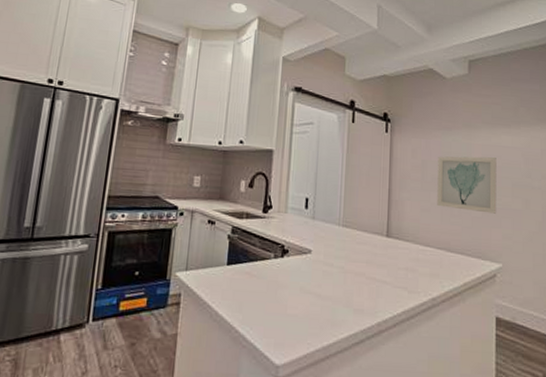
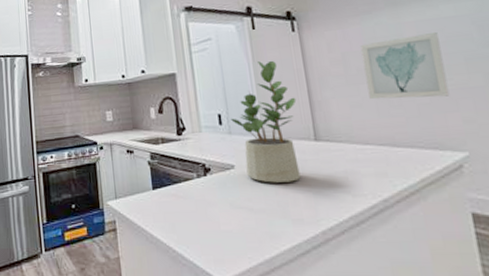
potted plant: none [317,154,378,273] -> present [231,60,301,183]

